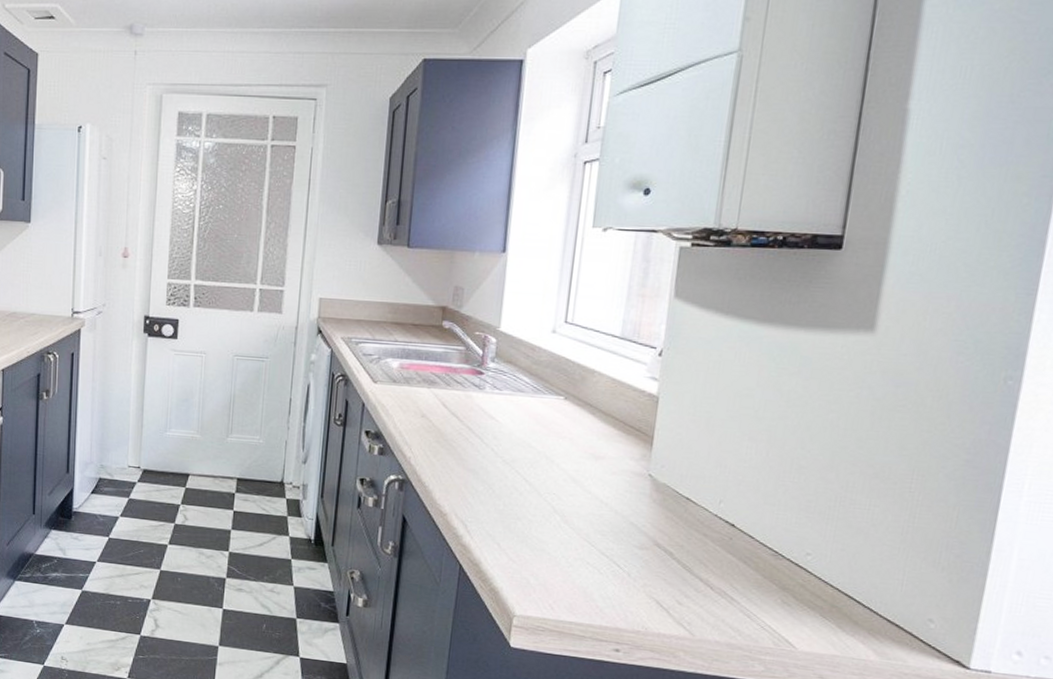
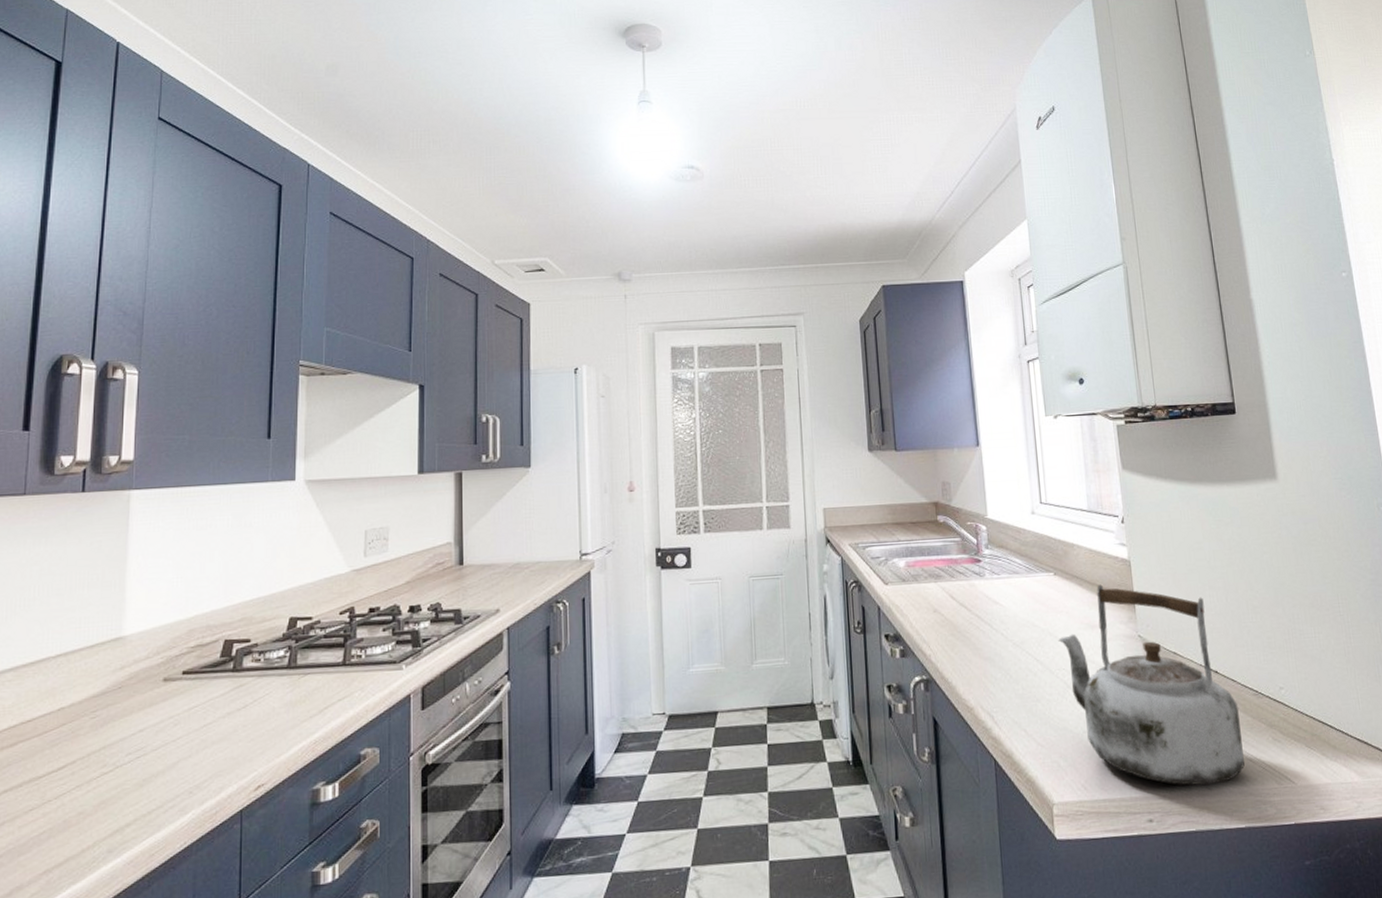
kettle: none [554,416,750,632] -> present [1058,584,1245,786]

